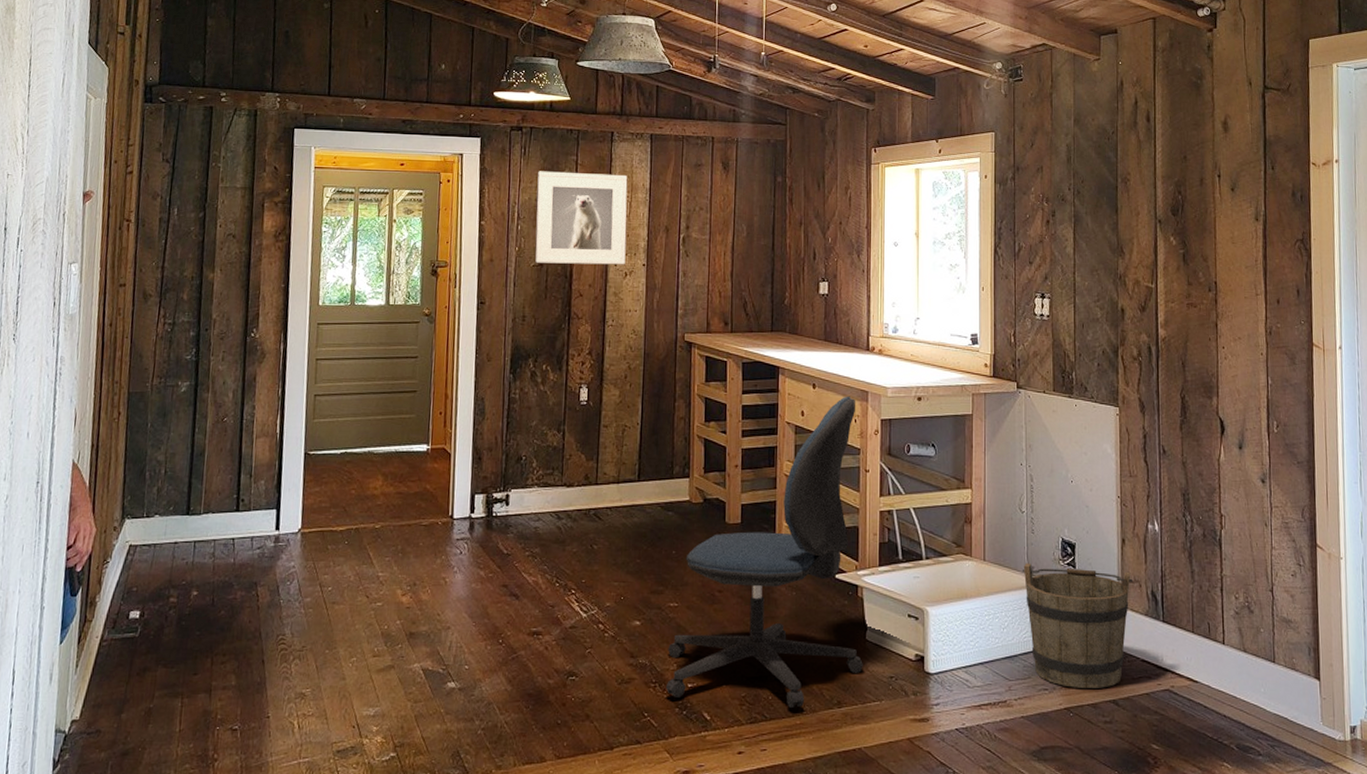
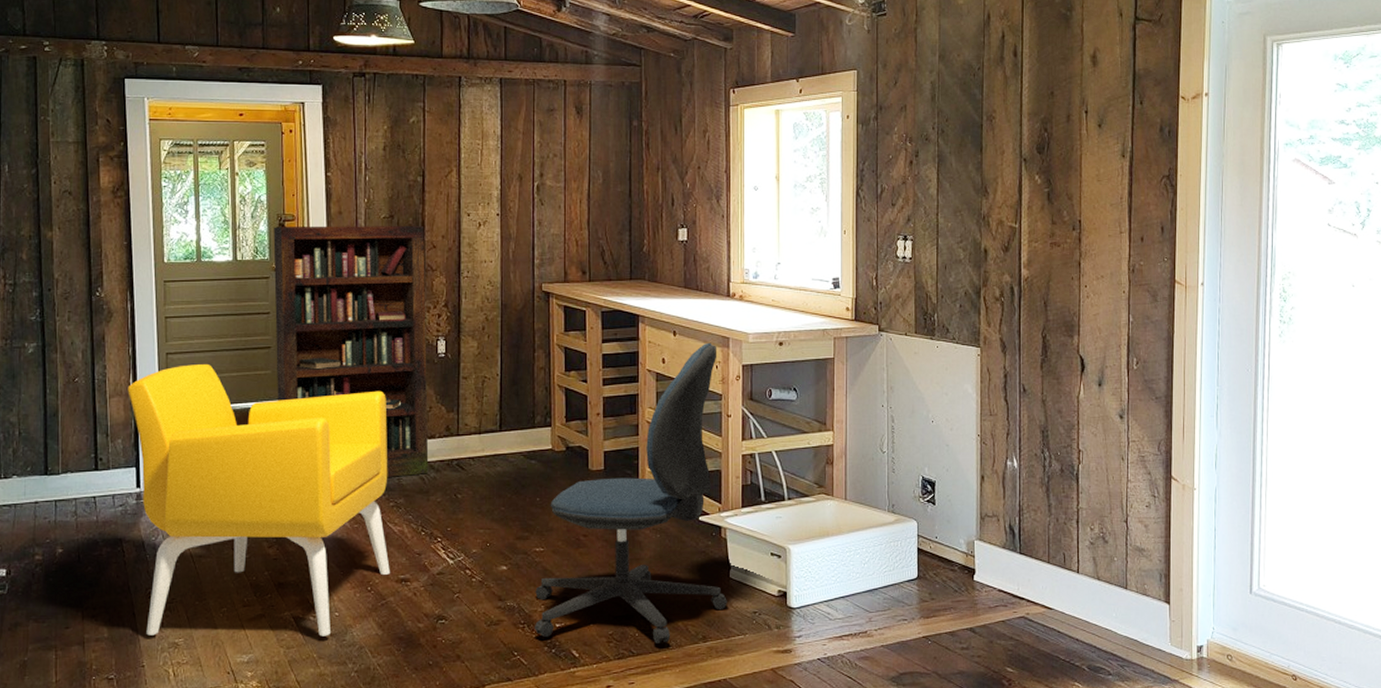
armchair: none [274,406,527,691] -> present [127,363,390,636]
bookcase: none [419,272,572,526] -> present [273,225,429,477]
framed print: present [535,171,628,265] -> none [384,119,479,215]
bucket: present [1022,563,1134,688] -> none [882,501,992,618]

